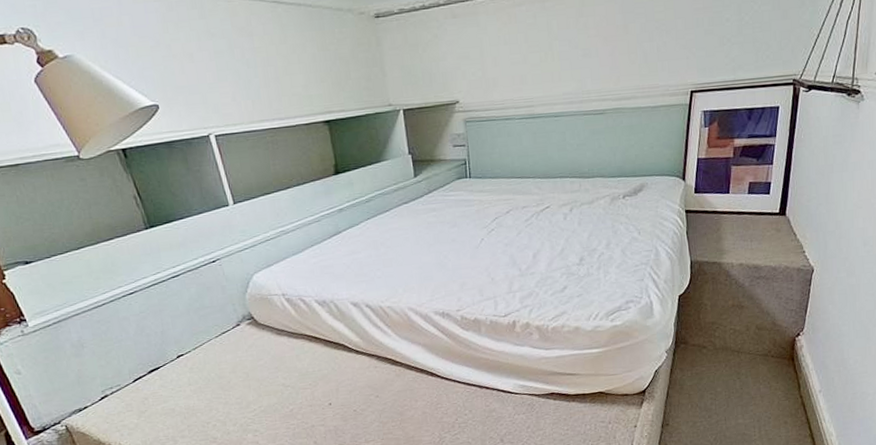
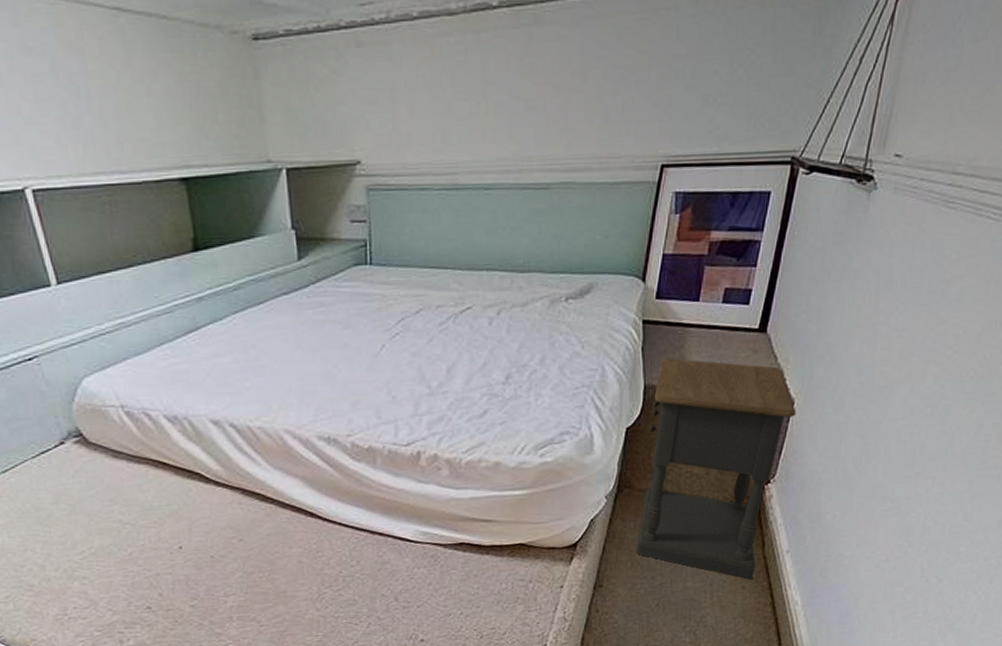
nightstand: none [694,239,816,416] -> present [636,358,796,580]

